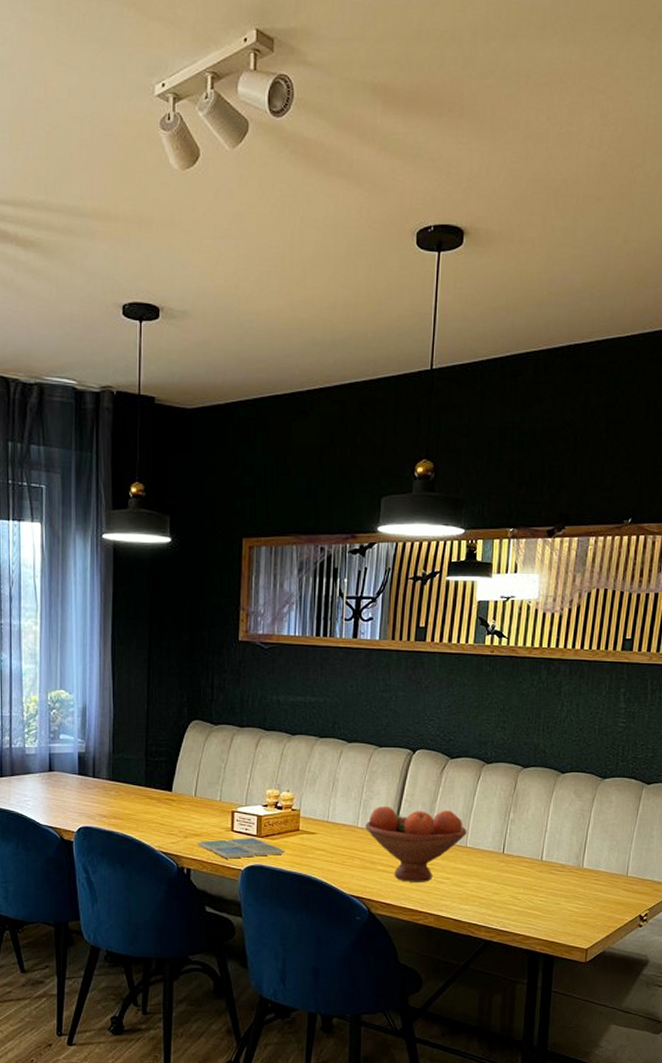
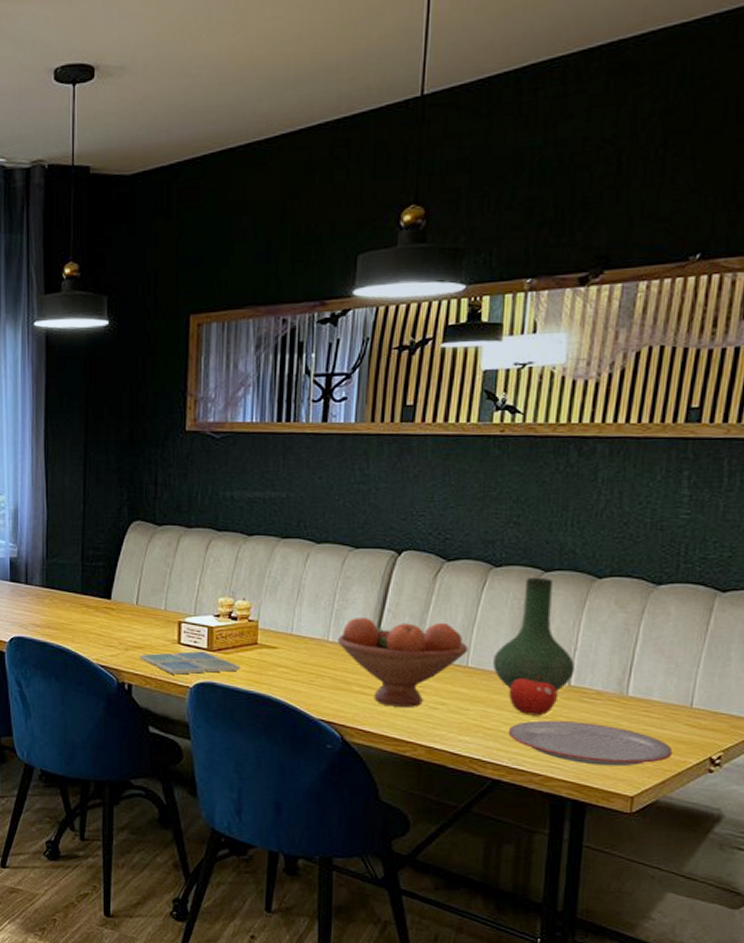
vase: none [486,773,545,866] -> present [493,578,575,691]
fruit: none [497,852,533,886] -> present [508,675,558,716]
plate: none [497,890,615,925] -> present [508,720,673,767]

